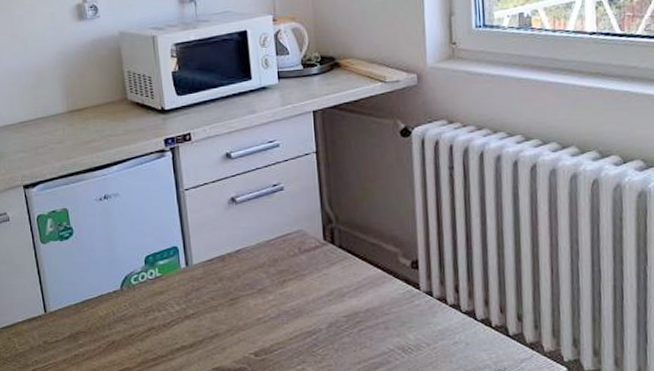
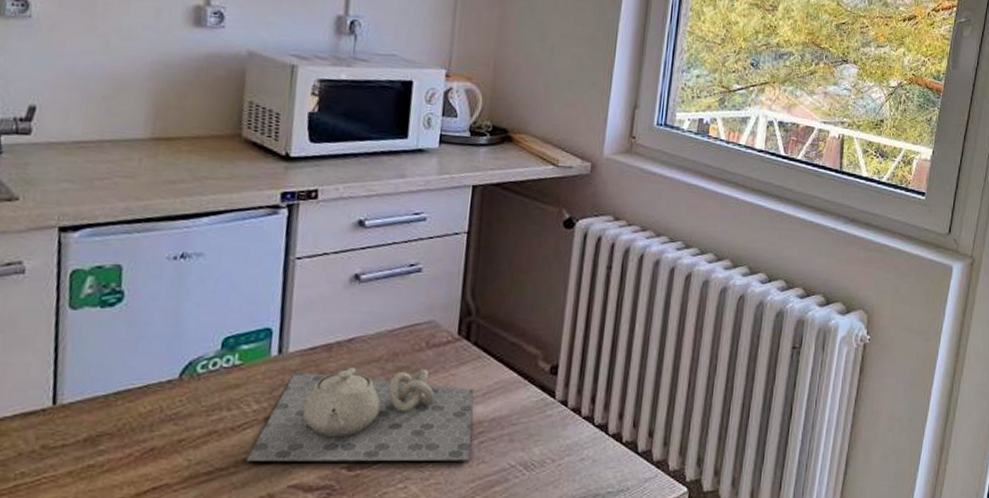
teapot: none [178,270,353,350] -> present [246,368,474,462]

